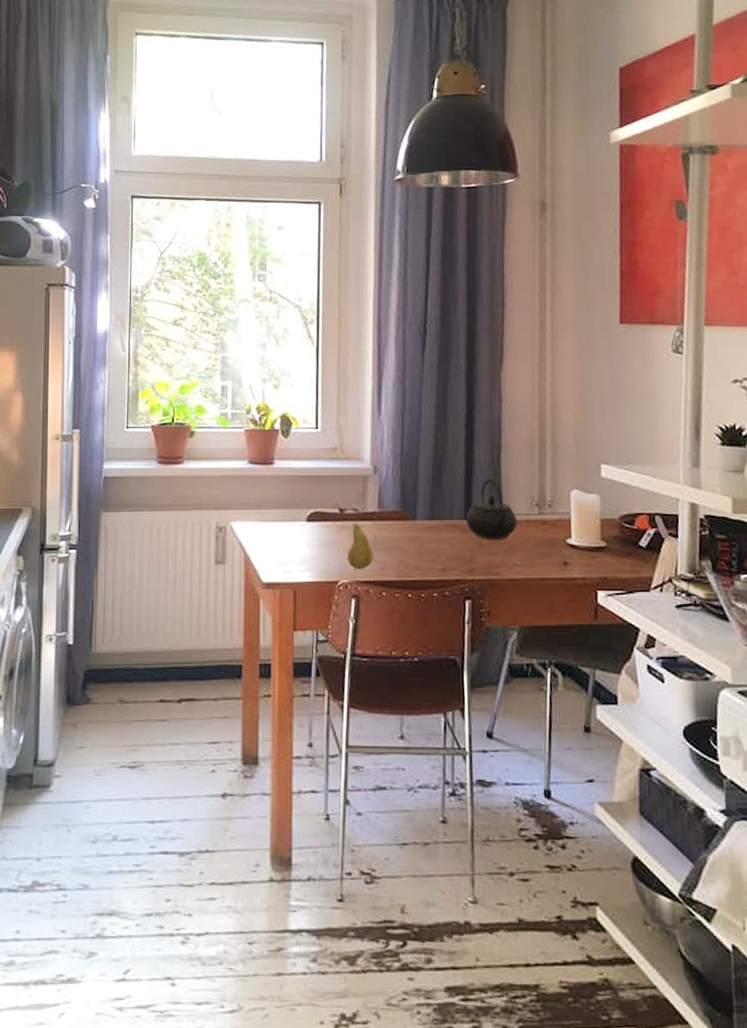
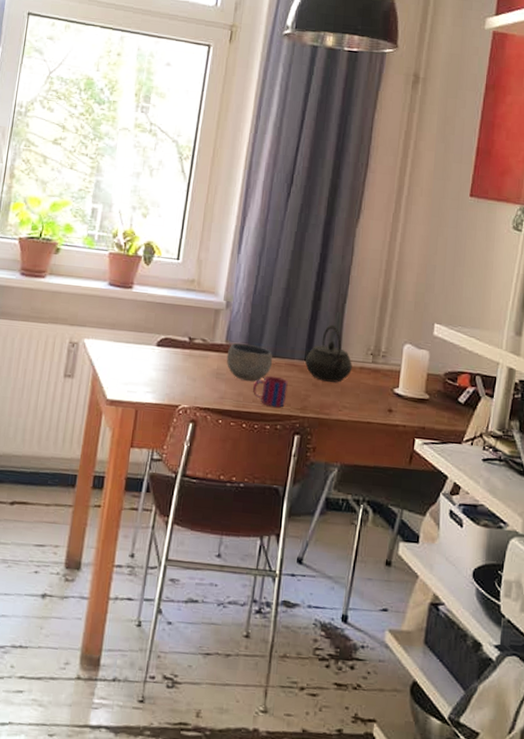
fruit: present [348,523,373,569] -> none [190,352,216,396]
bowl: none [381,508,431,547] -> present [226,342,273,381]
mug: none [414,539,451,573] -> present [253,375,288,408]

